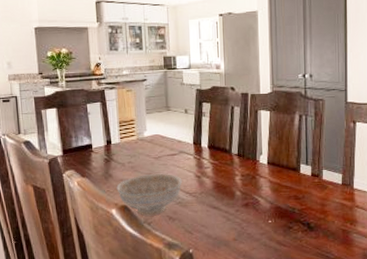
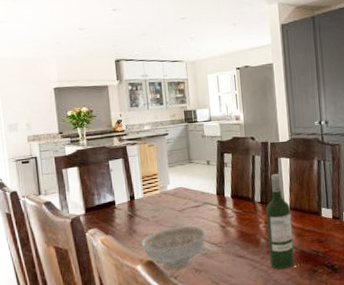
wine bottle: none [243,127,270,224] -> present [266,174,294,270]

